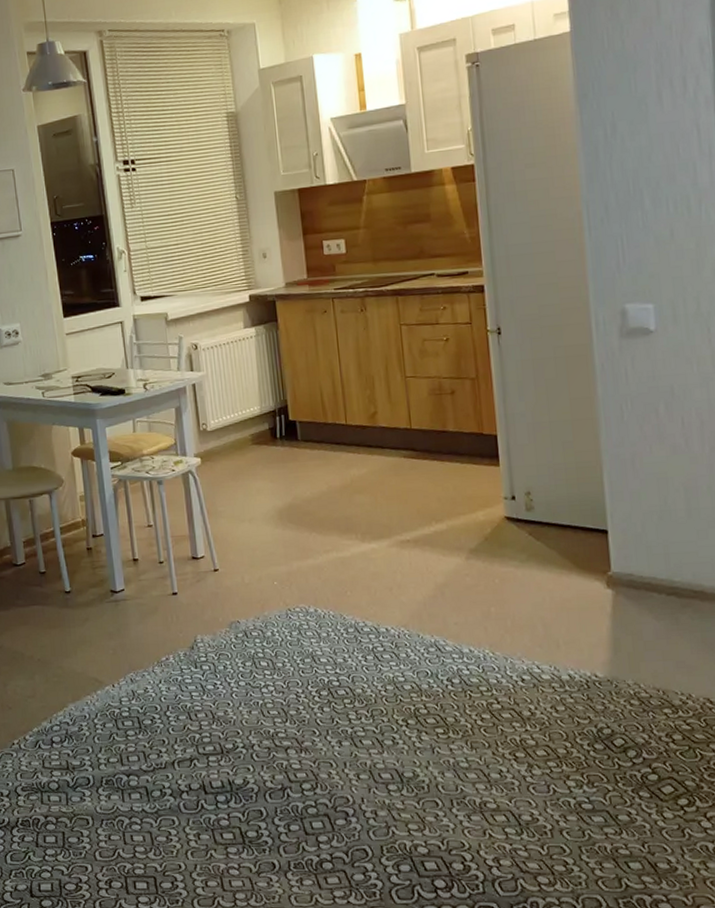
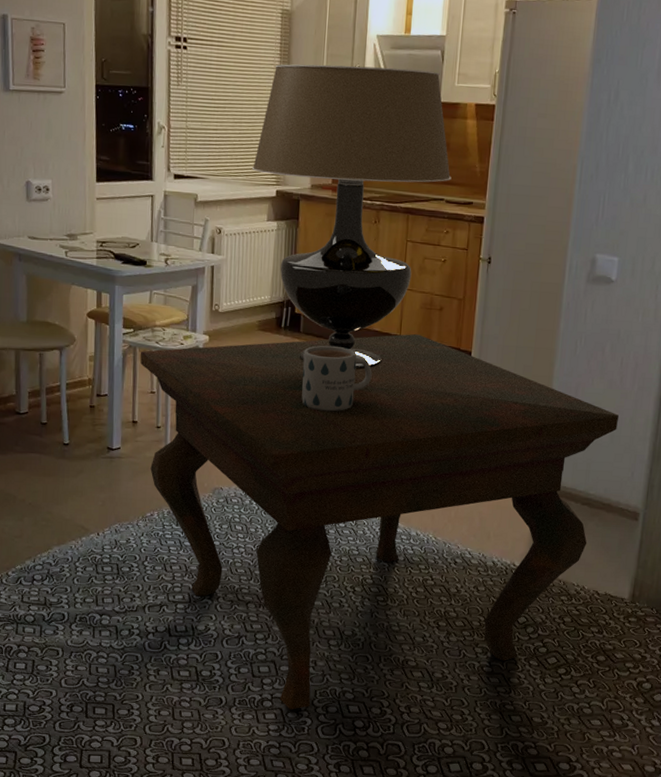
side table: none [131,424,693,871] -> present [140,334,619,710]
table lamp: none [219,142,439,471] -> present [251,64,452,369]
mug: none [305,449,387,524] -> present [301,345,372,412]

